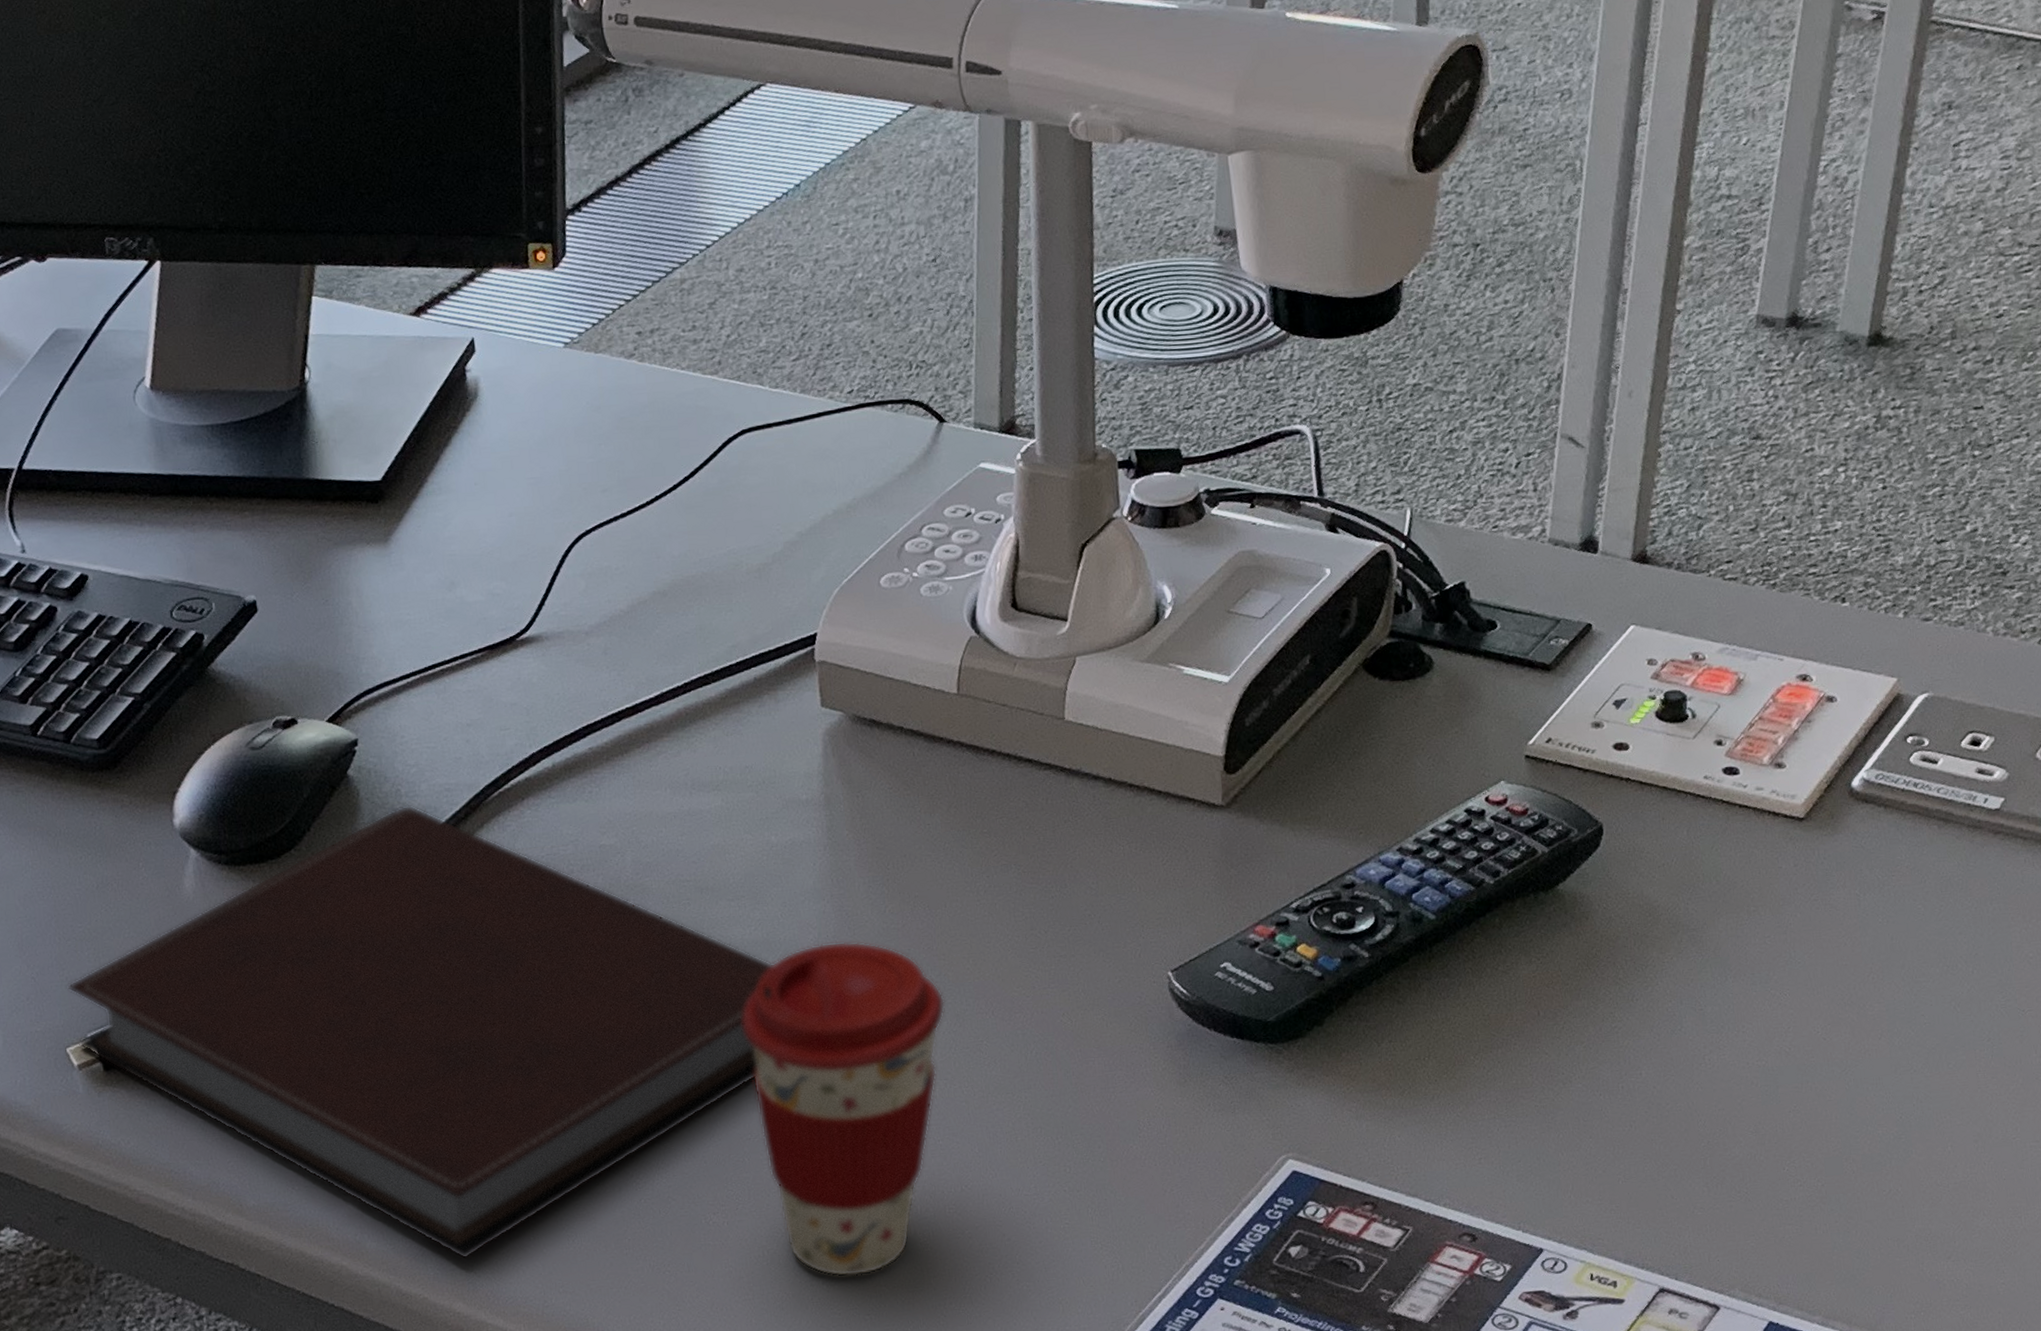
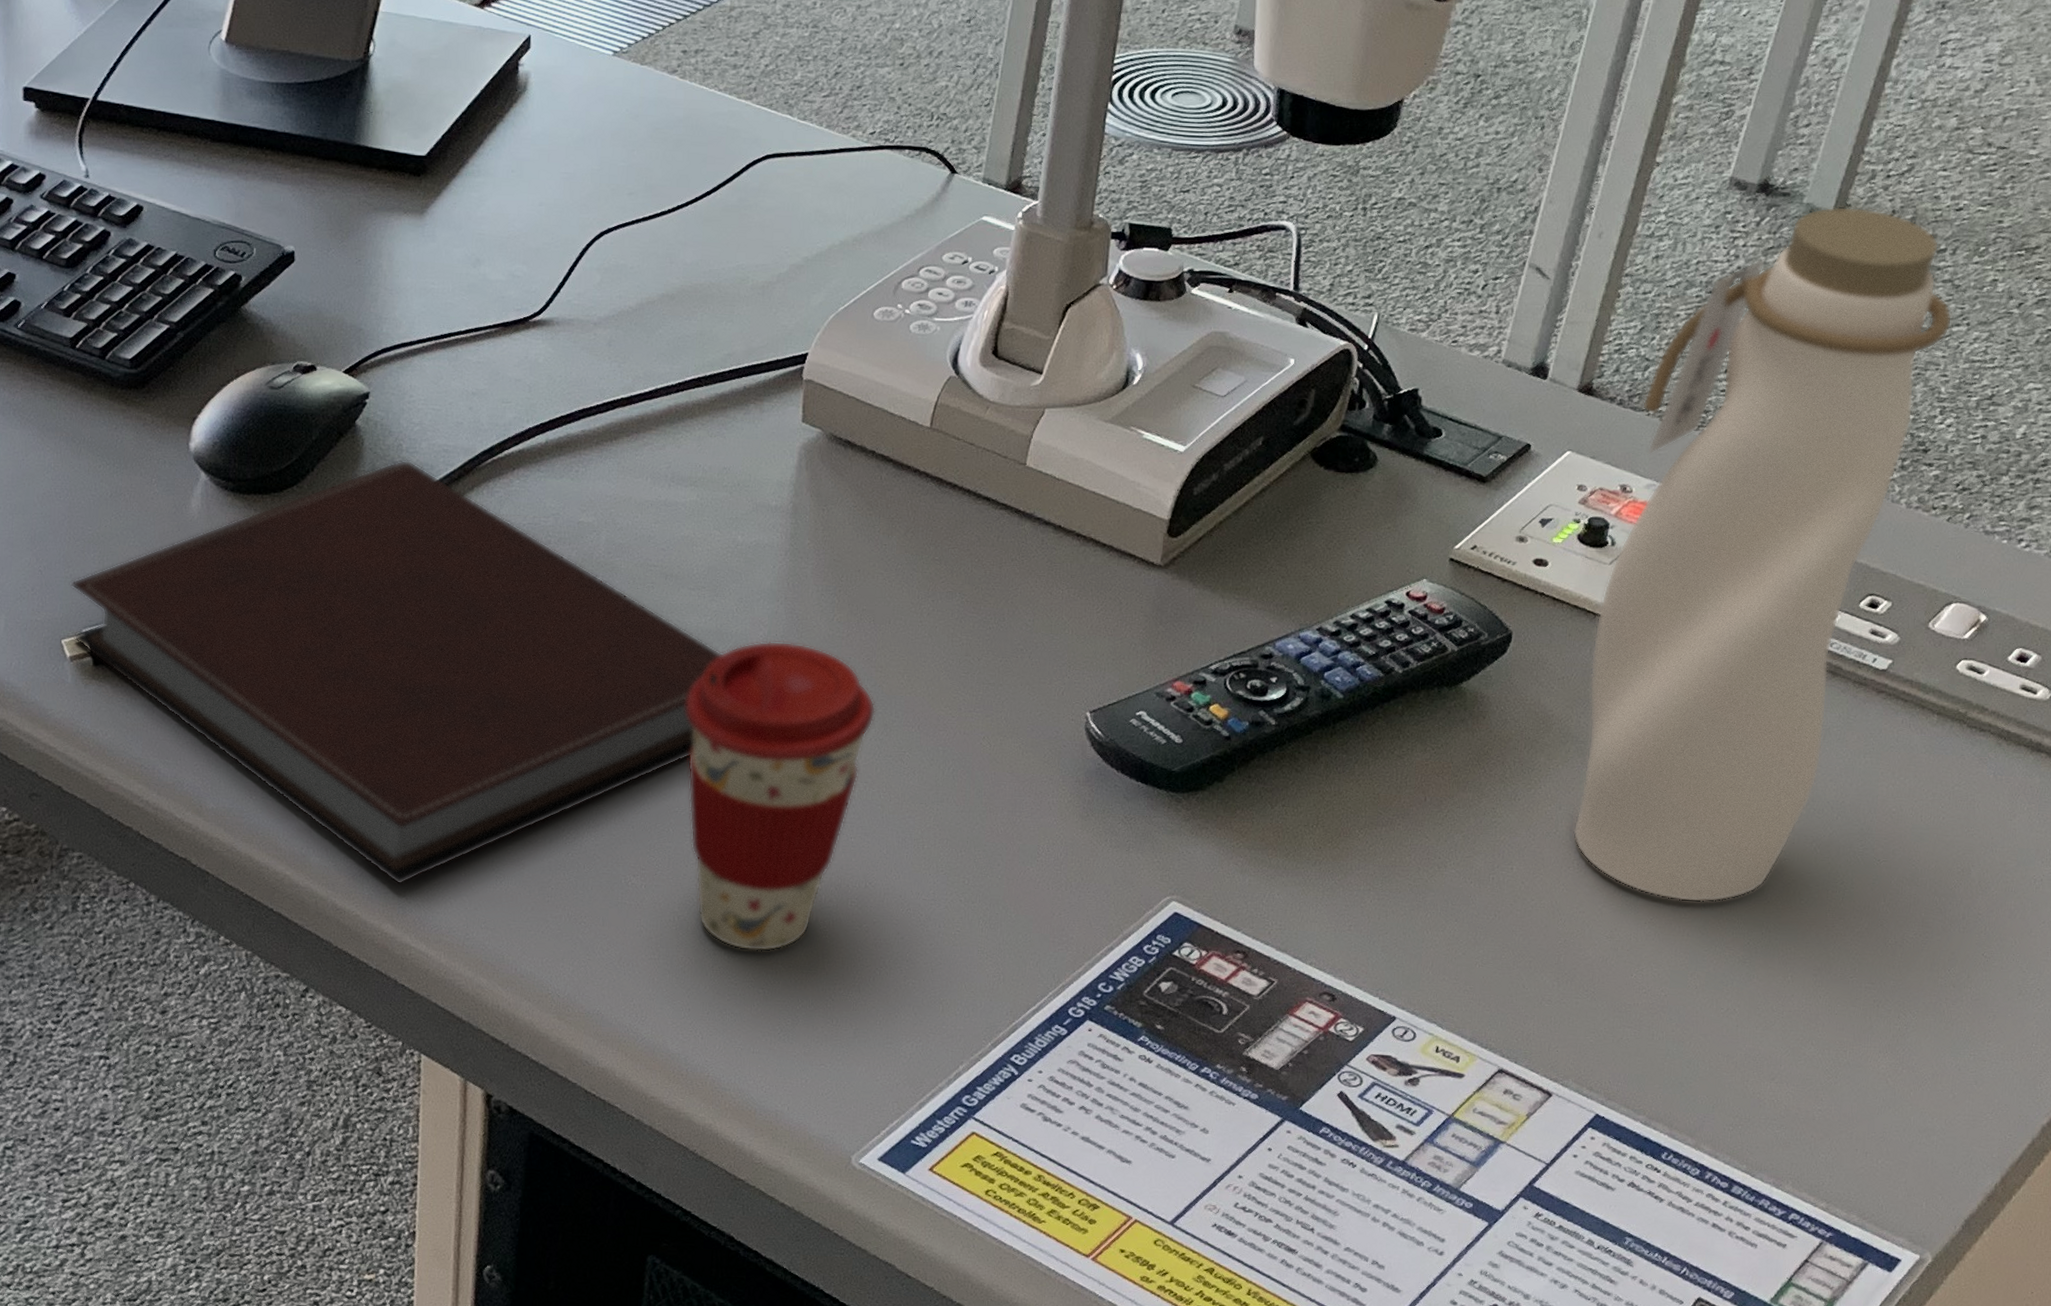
water bottle: none [1688,327,2011,1084] -> present [1573,206,1953,903]

